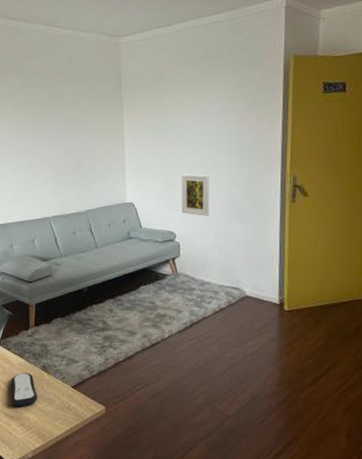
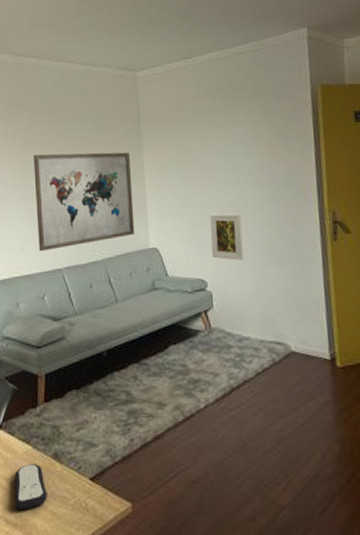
wall art: none [24,114,114,202] -> present [33,152,135,252]

